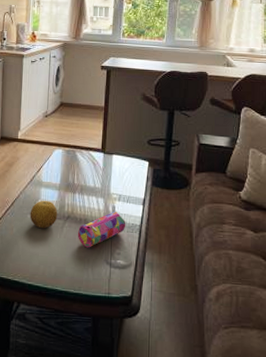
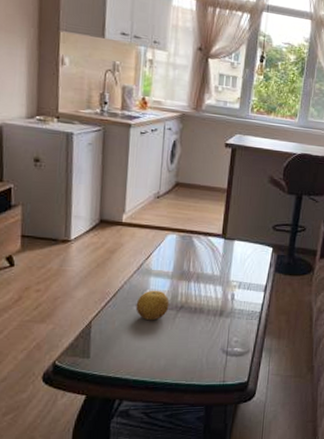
pencil case: present [77,211,126,248] -> none [191,299,246,338]

